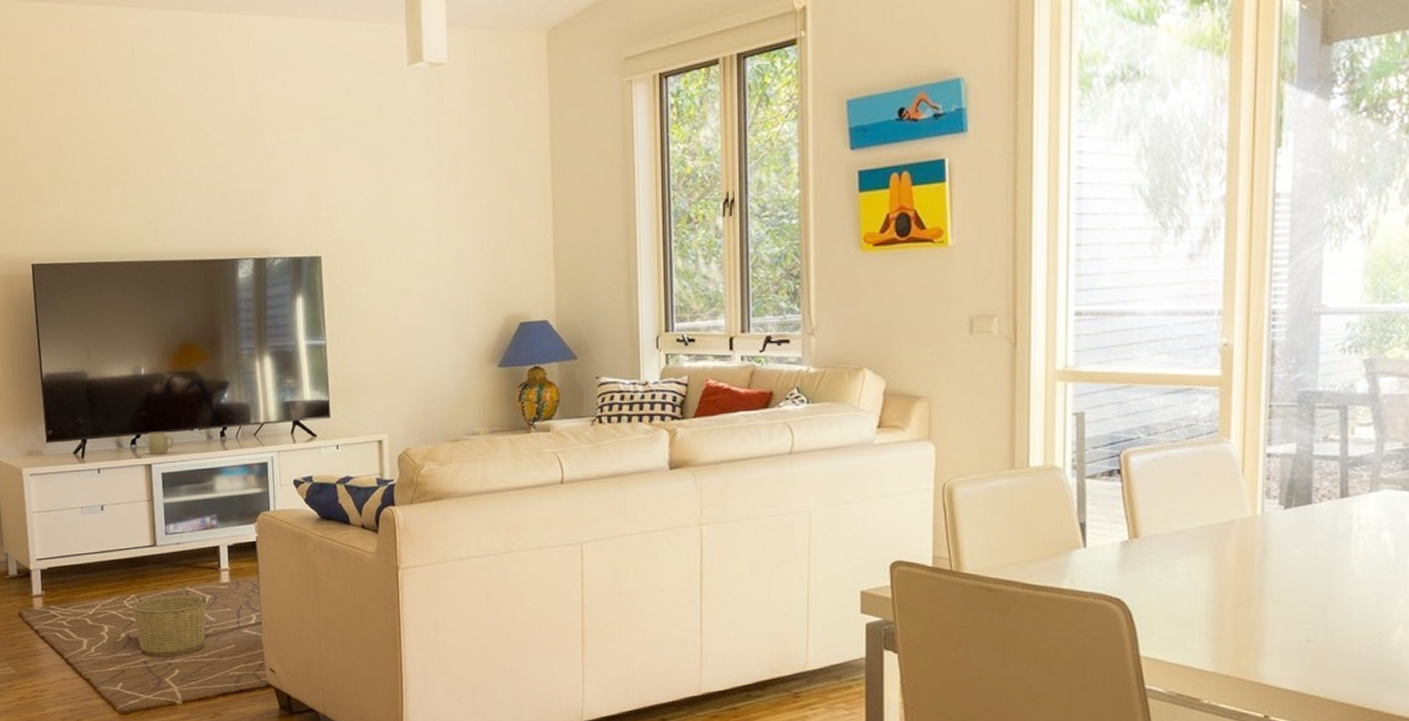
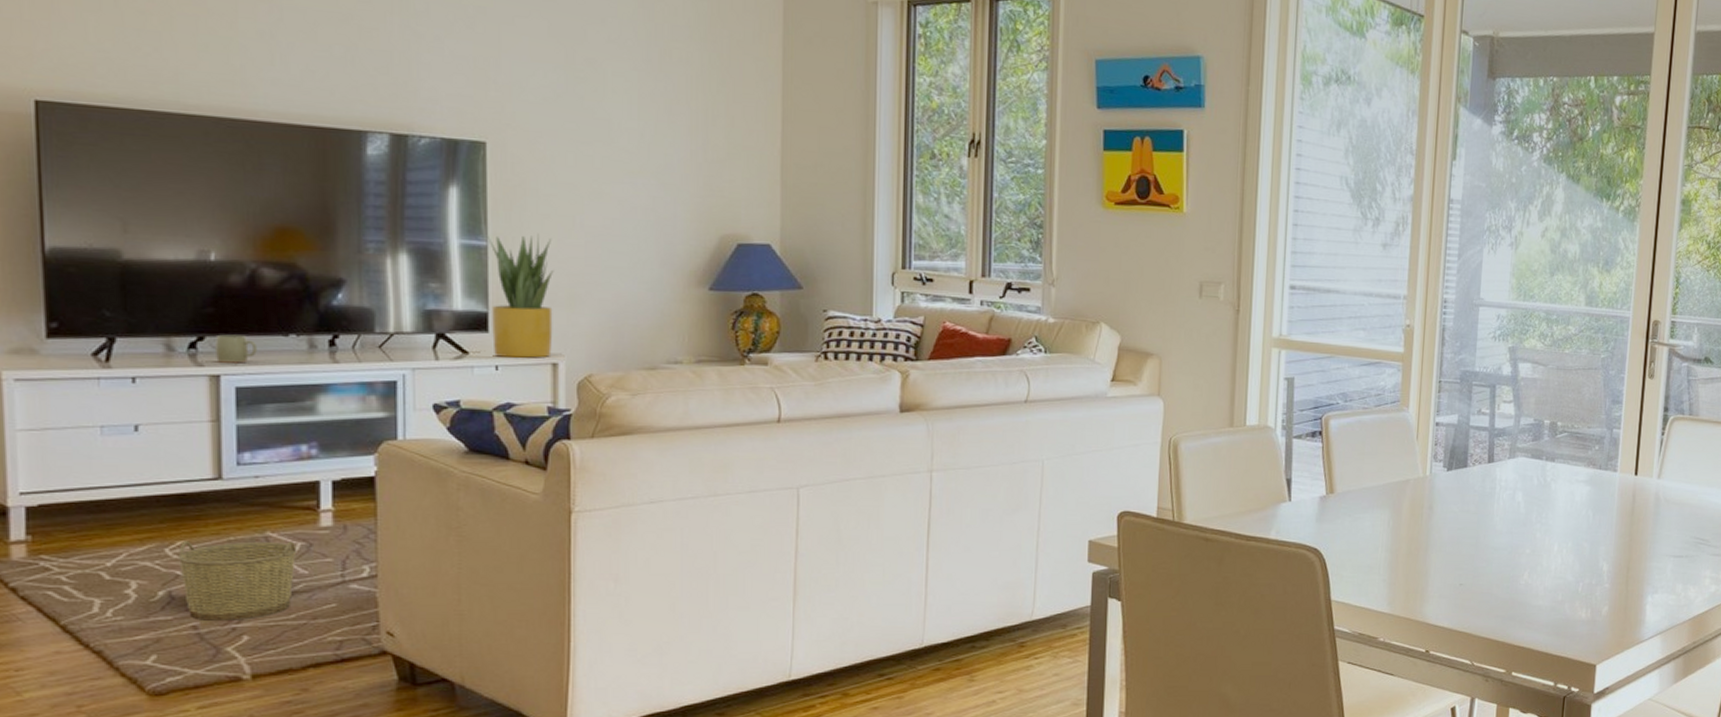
planter: none [326,329,378,438] -> present [488,233,554,358]

